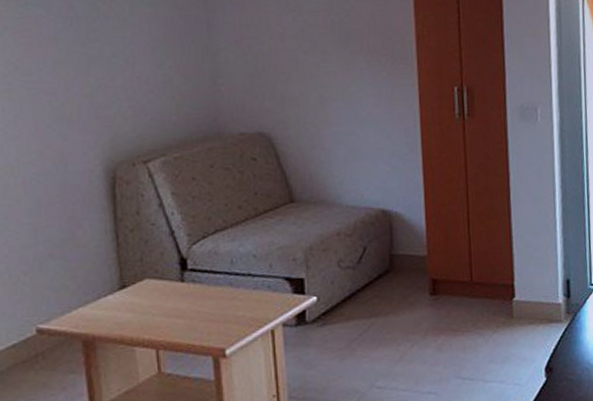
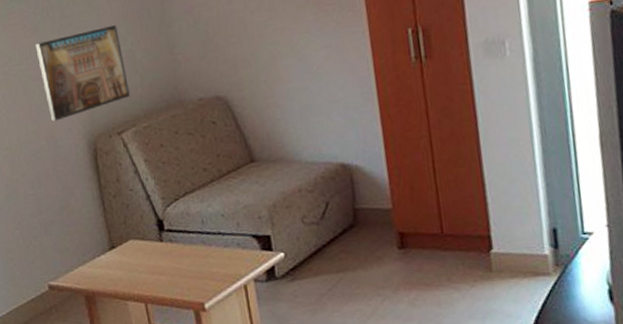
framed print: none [51,46,163,144] -> present [35,25,130,123]

